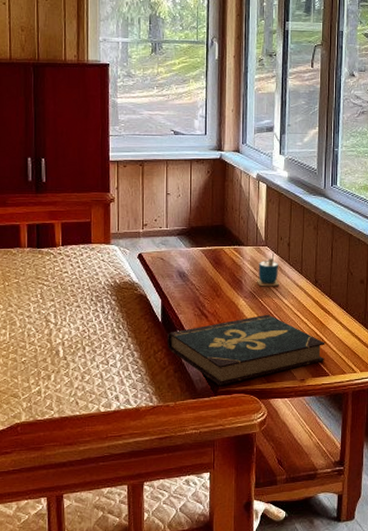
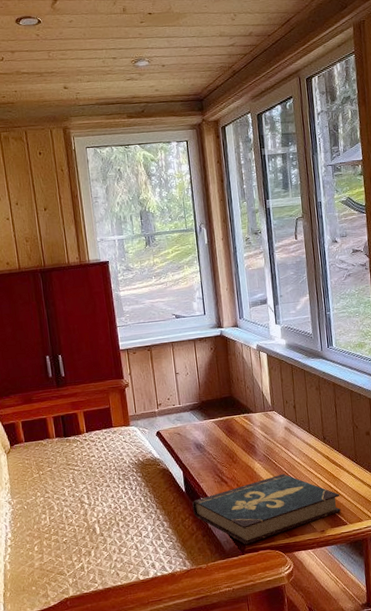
cup: present [257,251,279,287] -> none [268,415,290,449]

